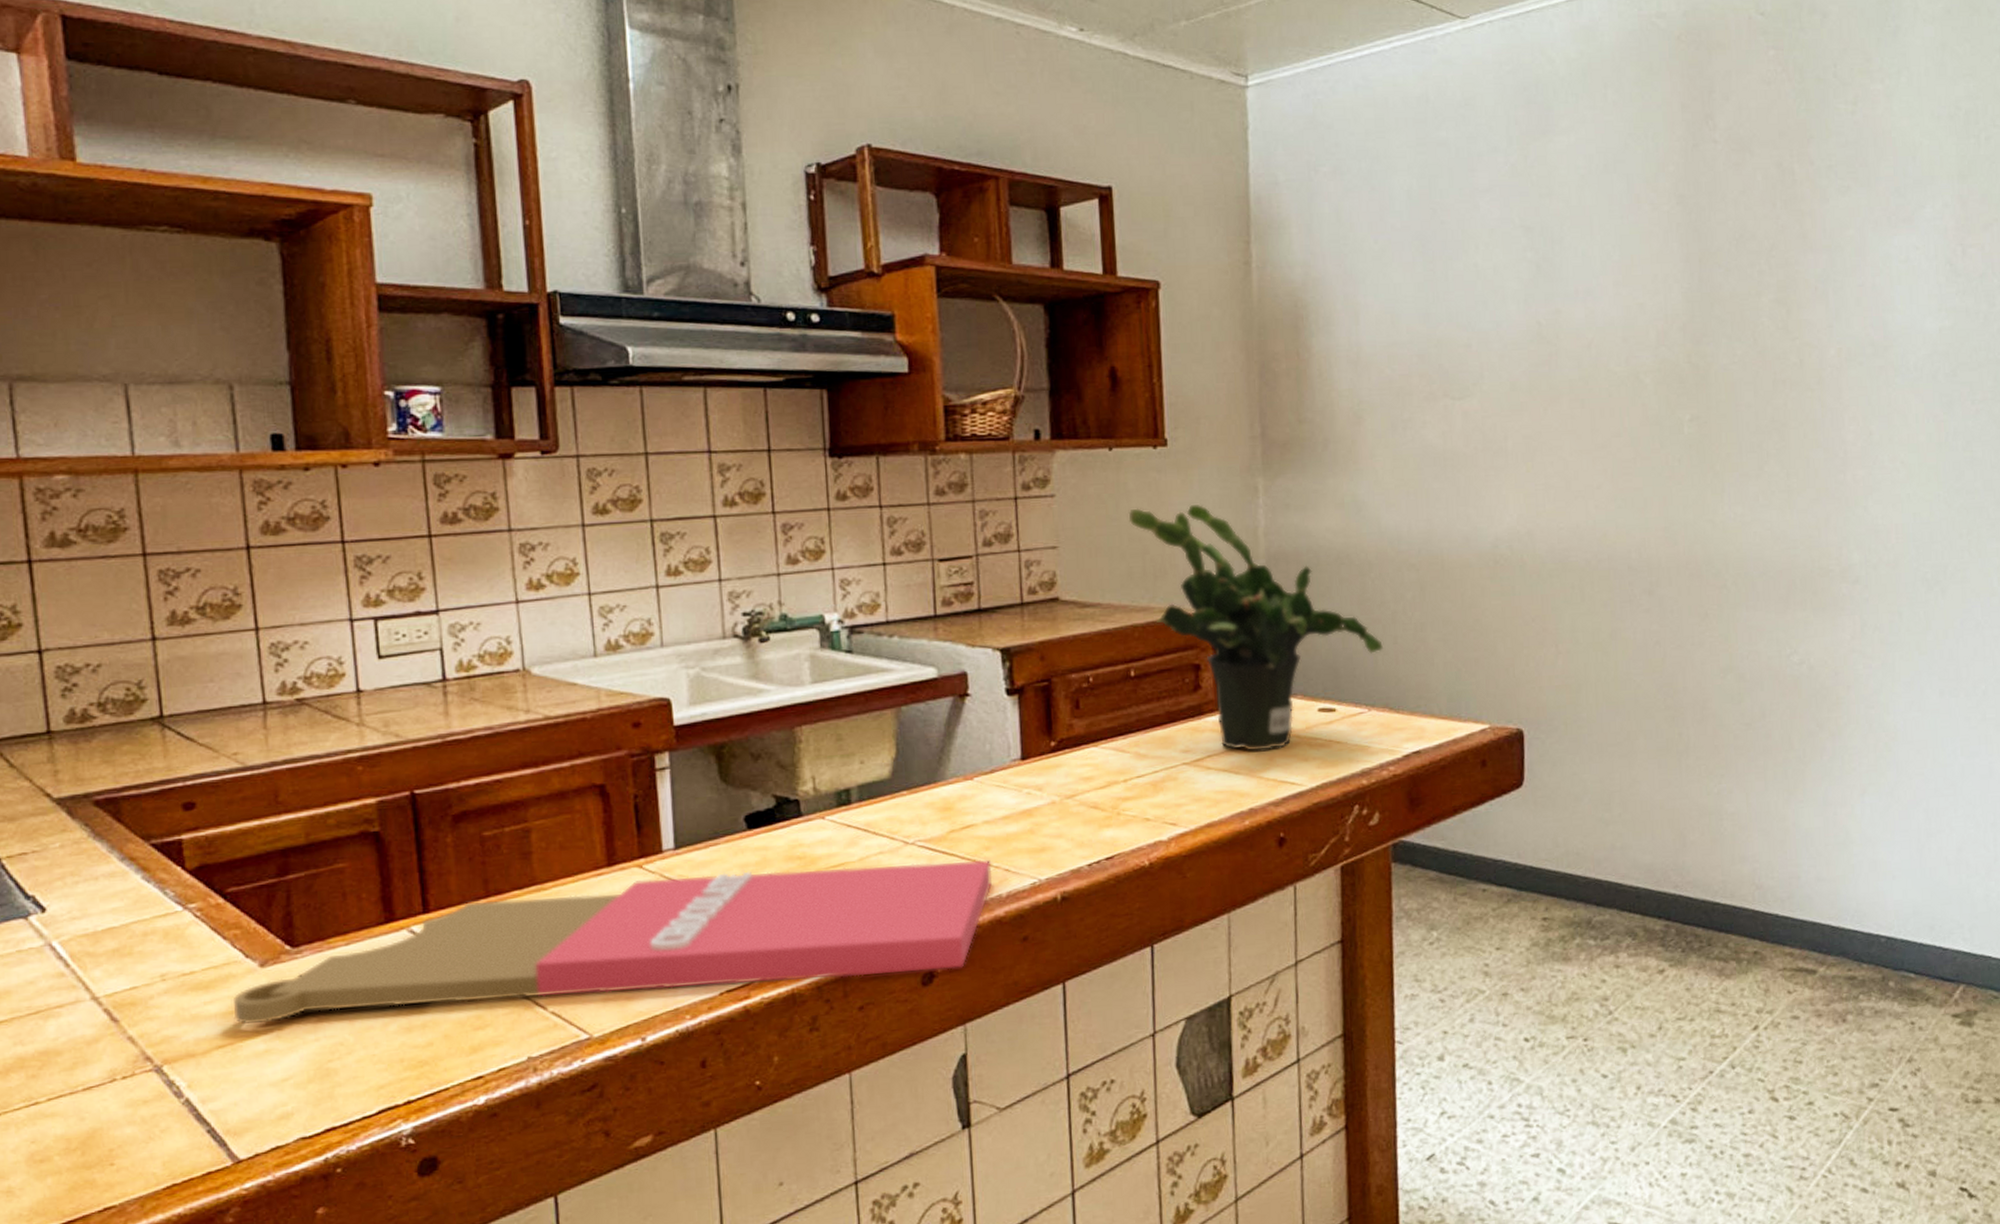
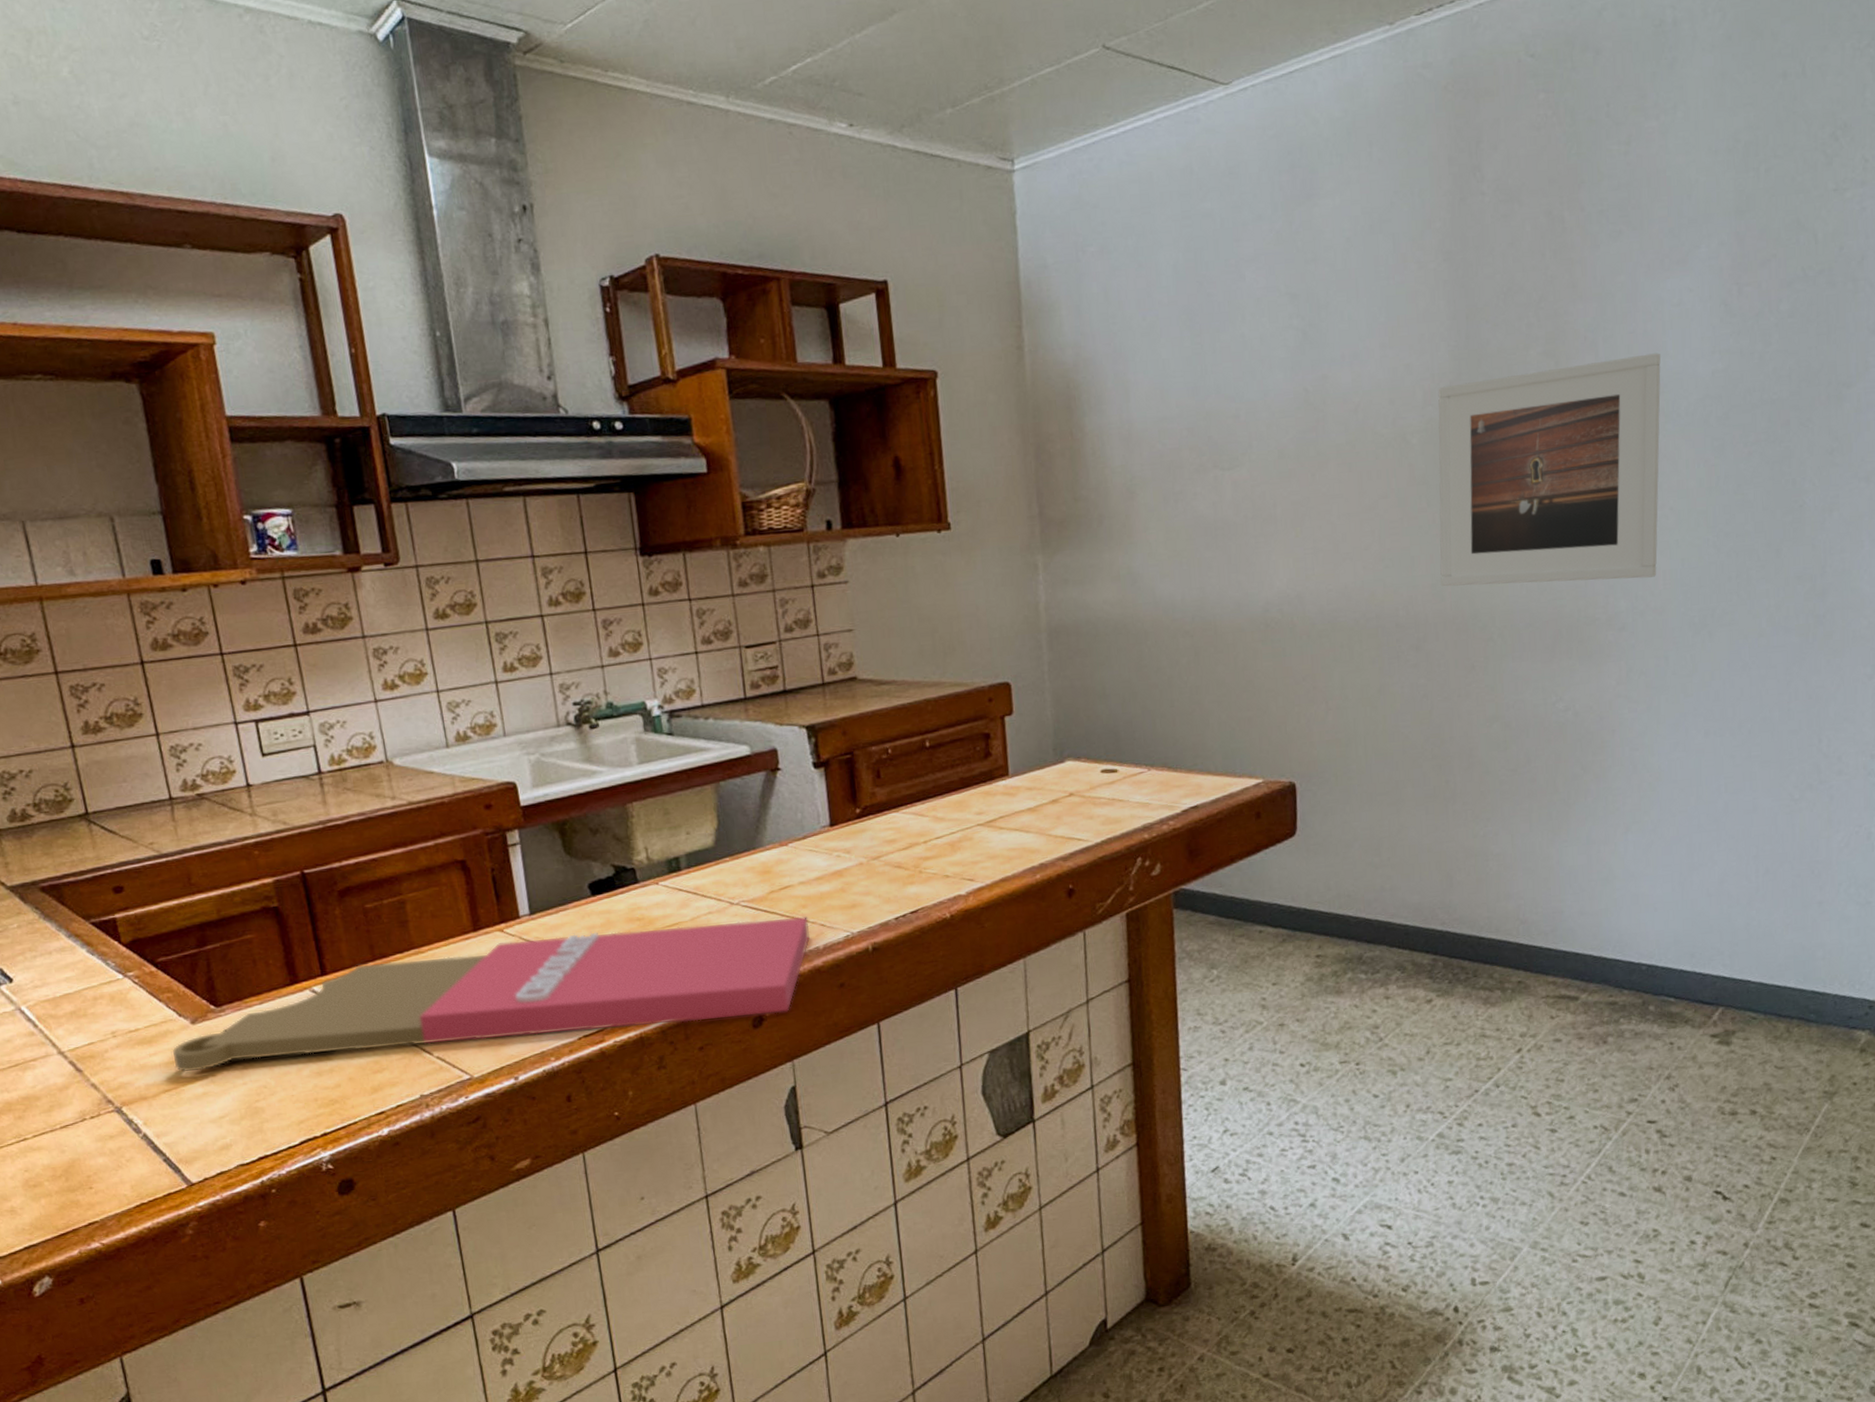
potted plant: present [1128,505,1383,752] -> none [917,584,1161,812]
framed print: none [1671,307,1890,531] -> present [1438,353,1661,587]

